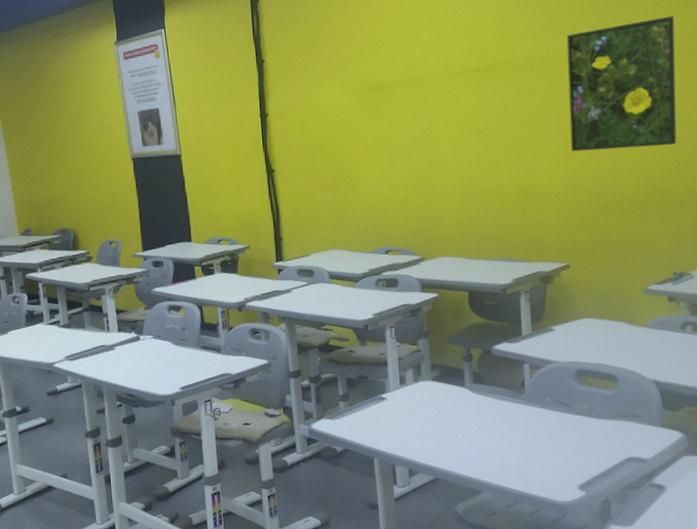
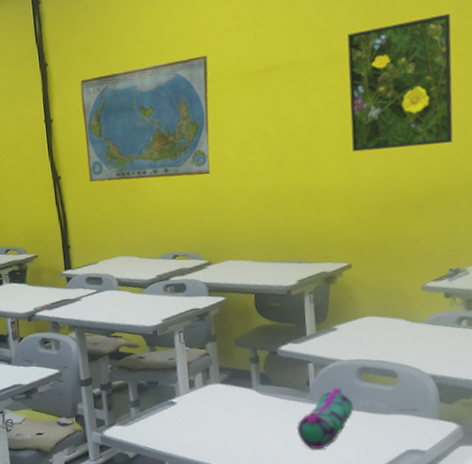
world map: none [296,54,425,176] -> present [80,55,210,182]
pencil case: none [511,390,571,453] -> present [297,387,353,450]

